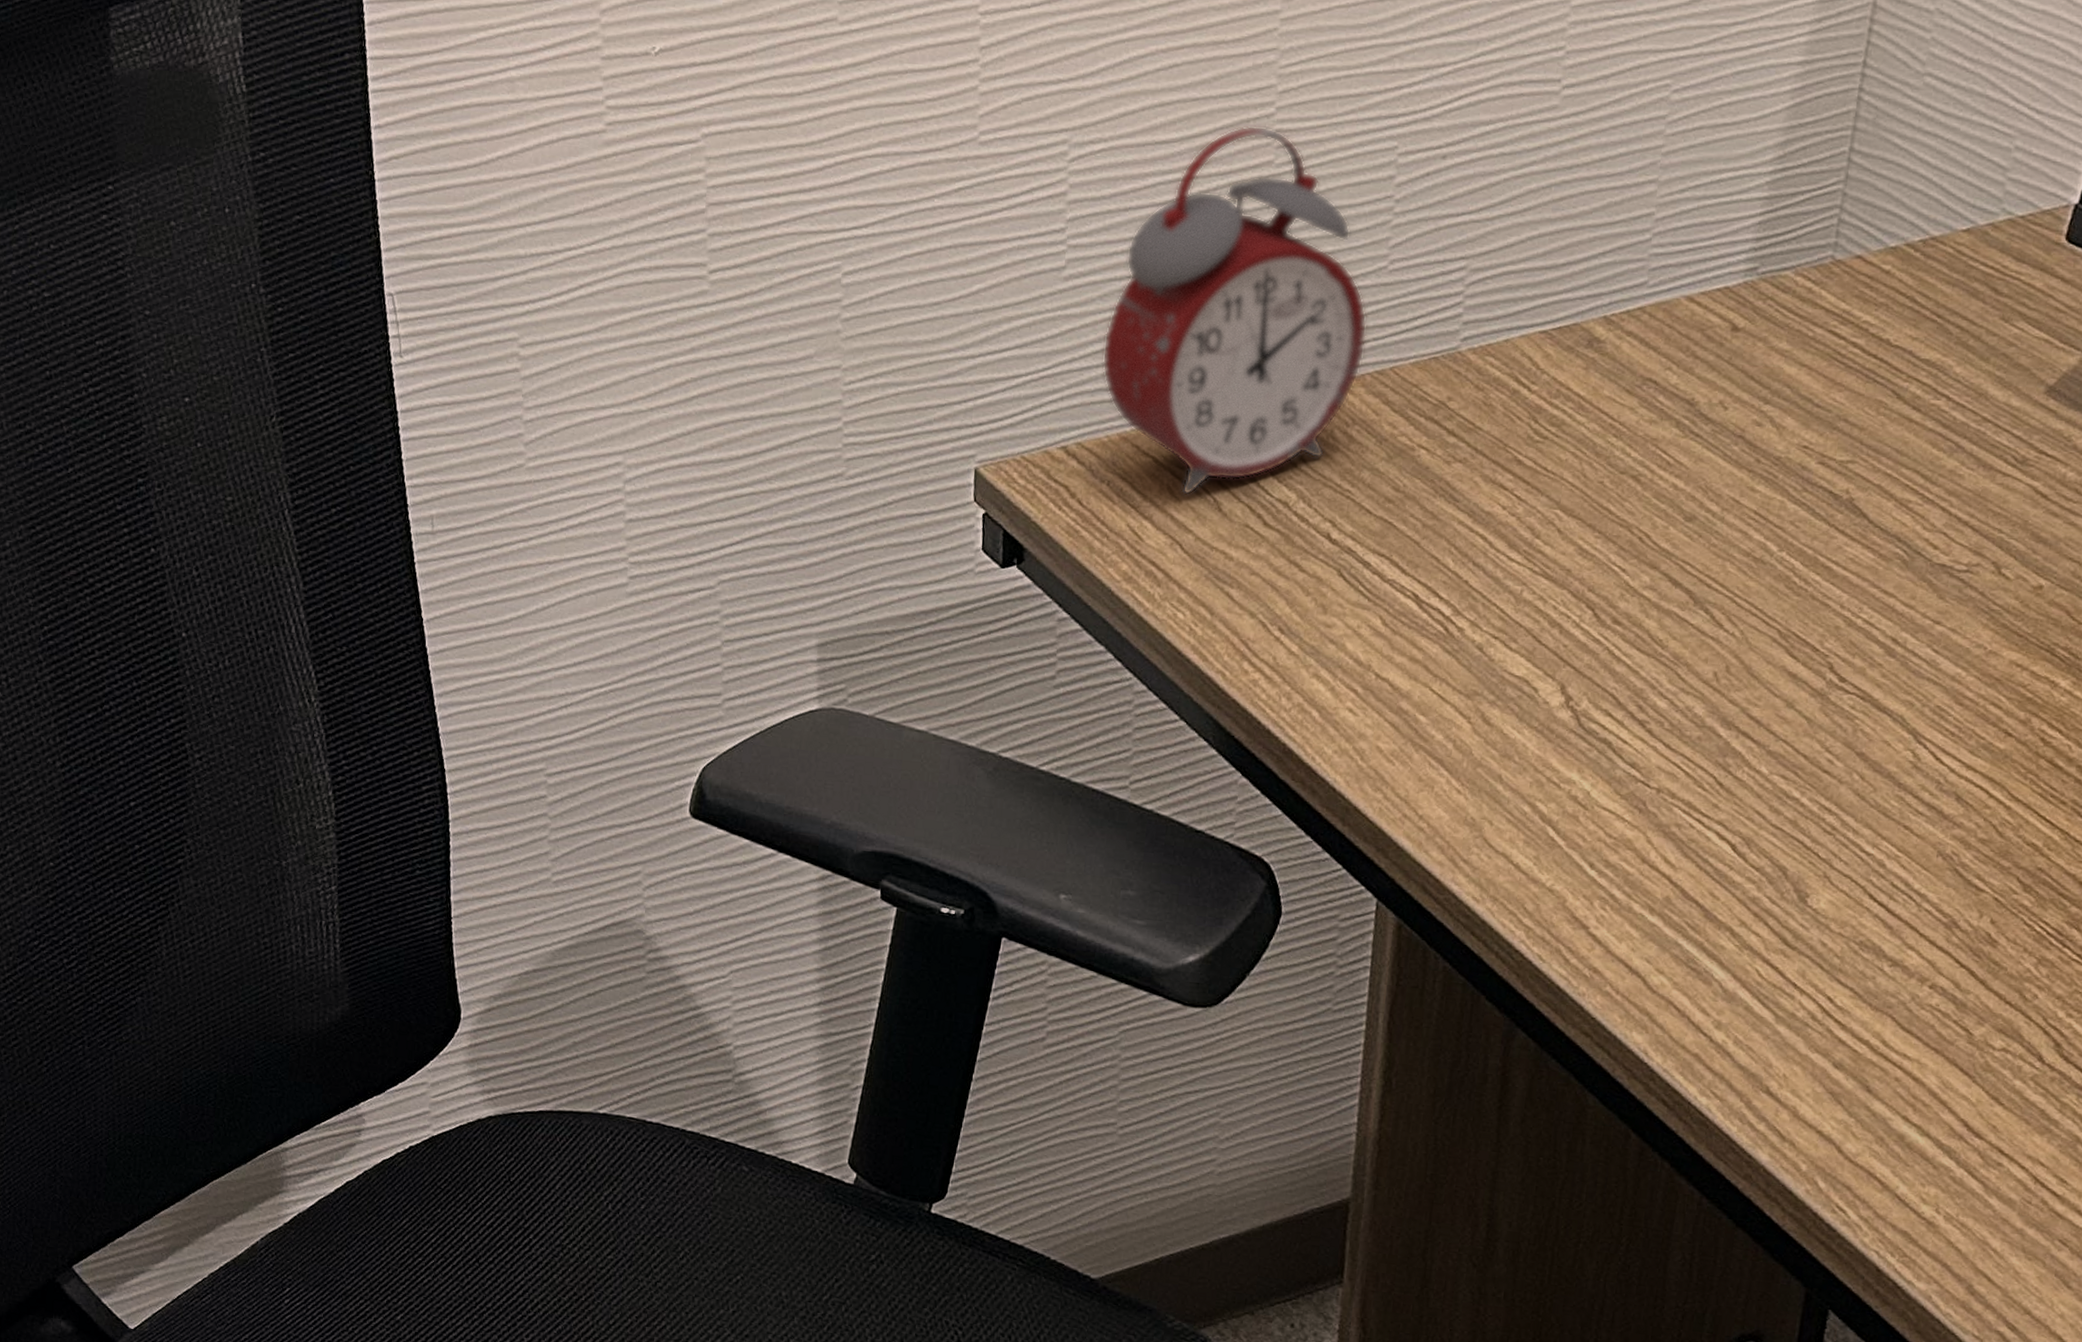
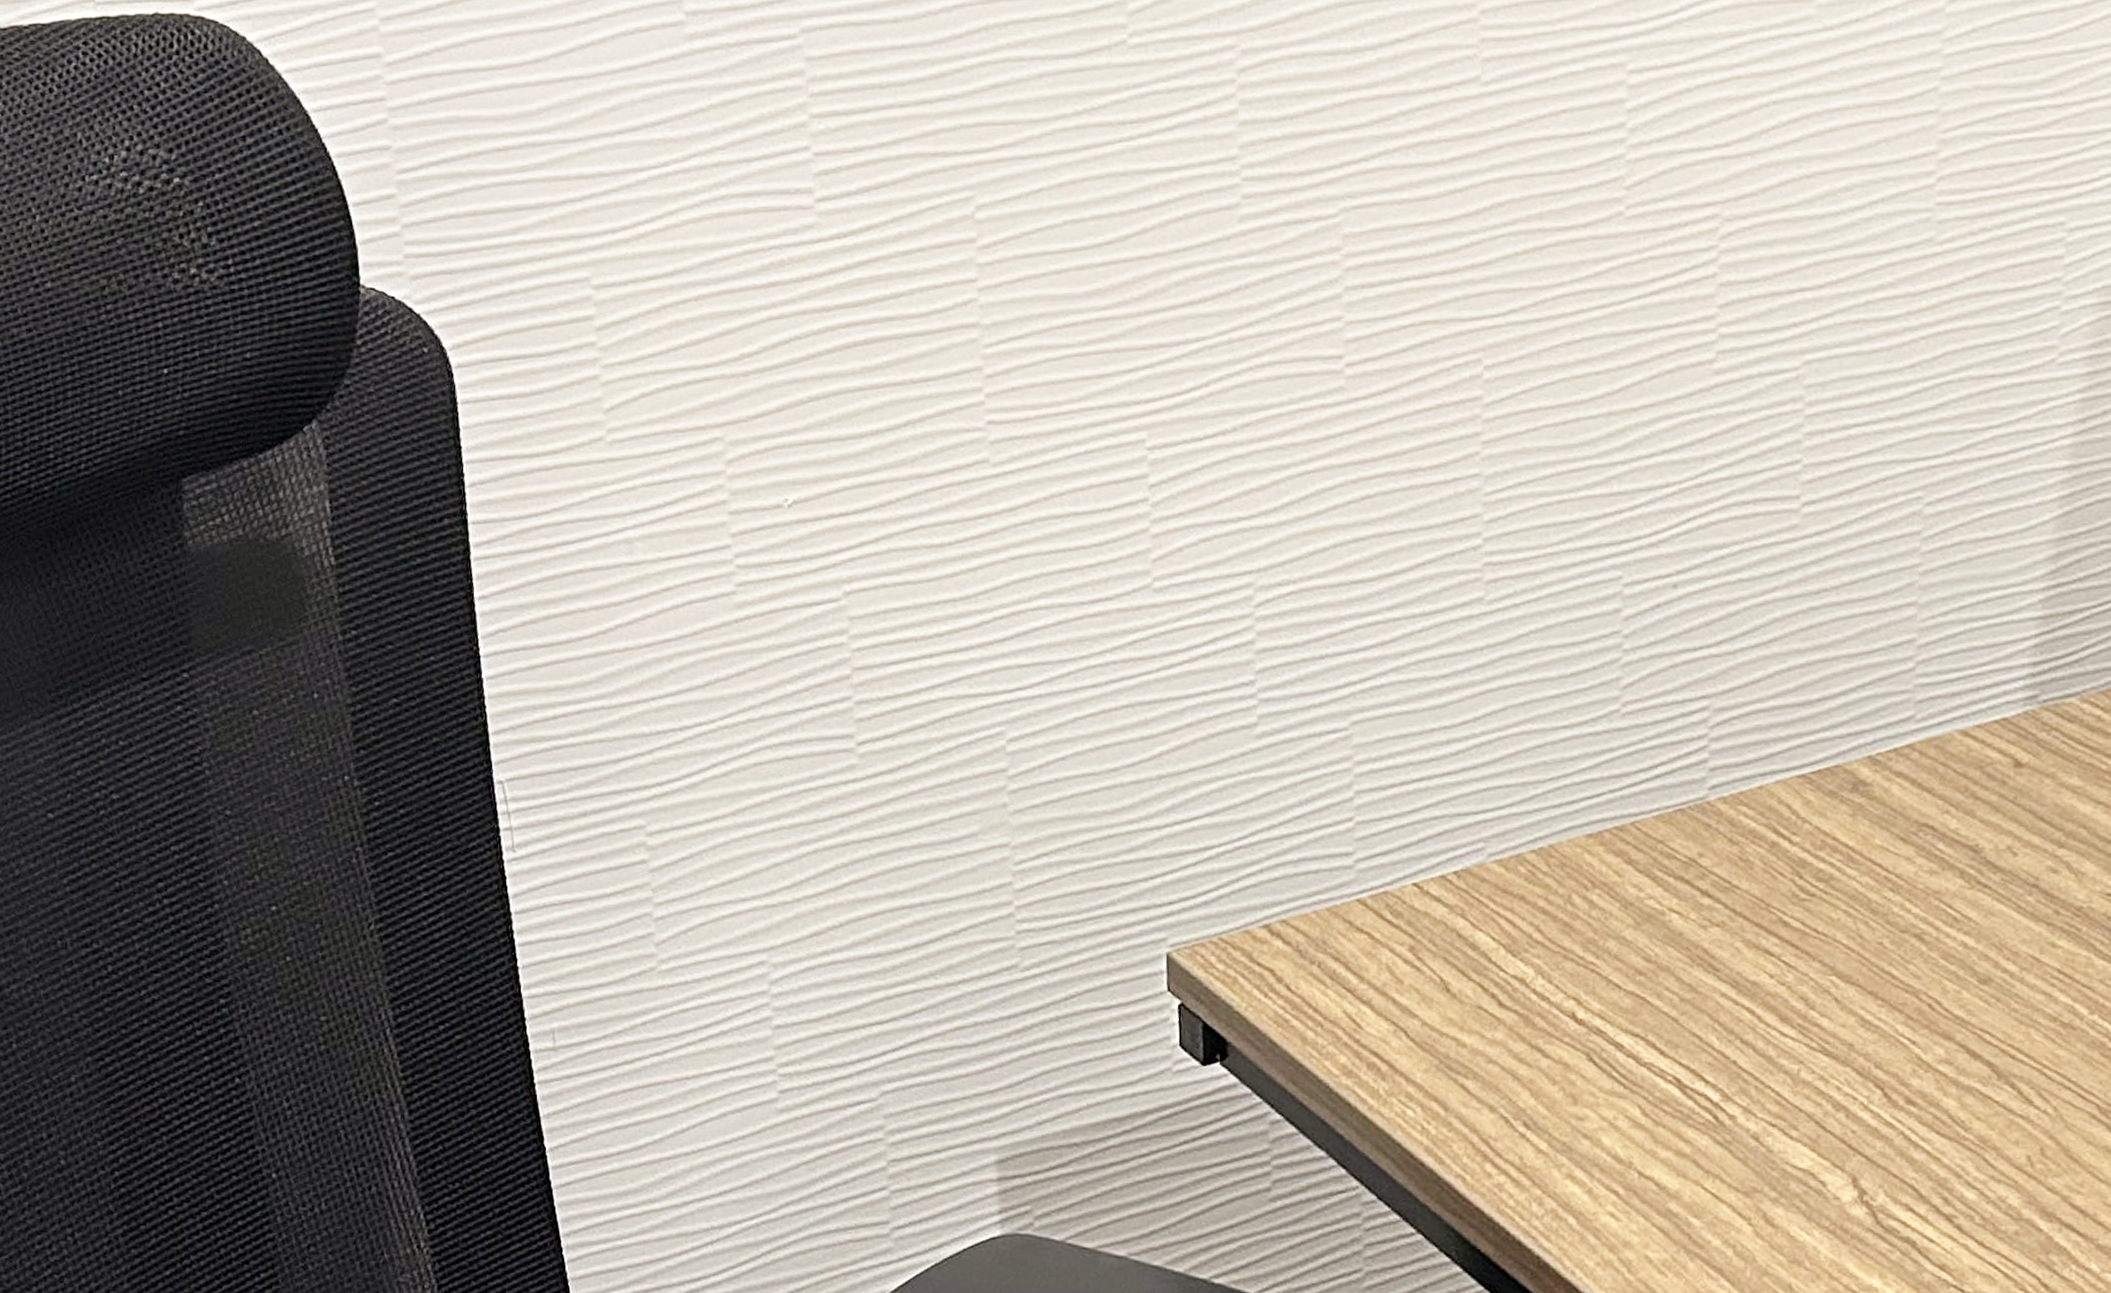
alarm clock: present [1102,125,1368,495] -> none [1304,559,1602,975]

